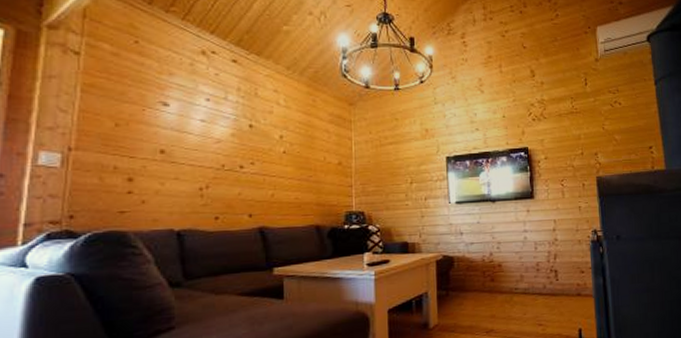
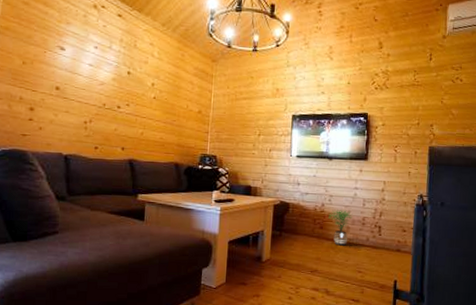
potted plant: none [498,257,525,298] -> present [328,209,353,246]

